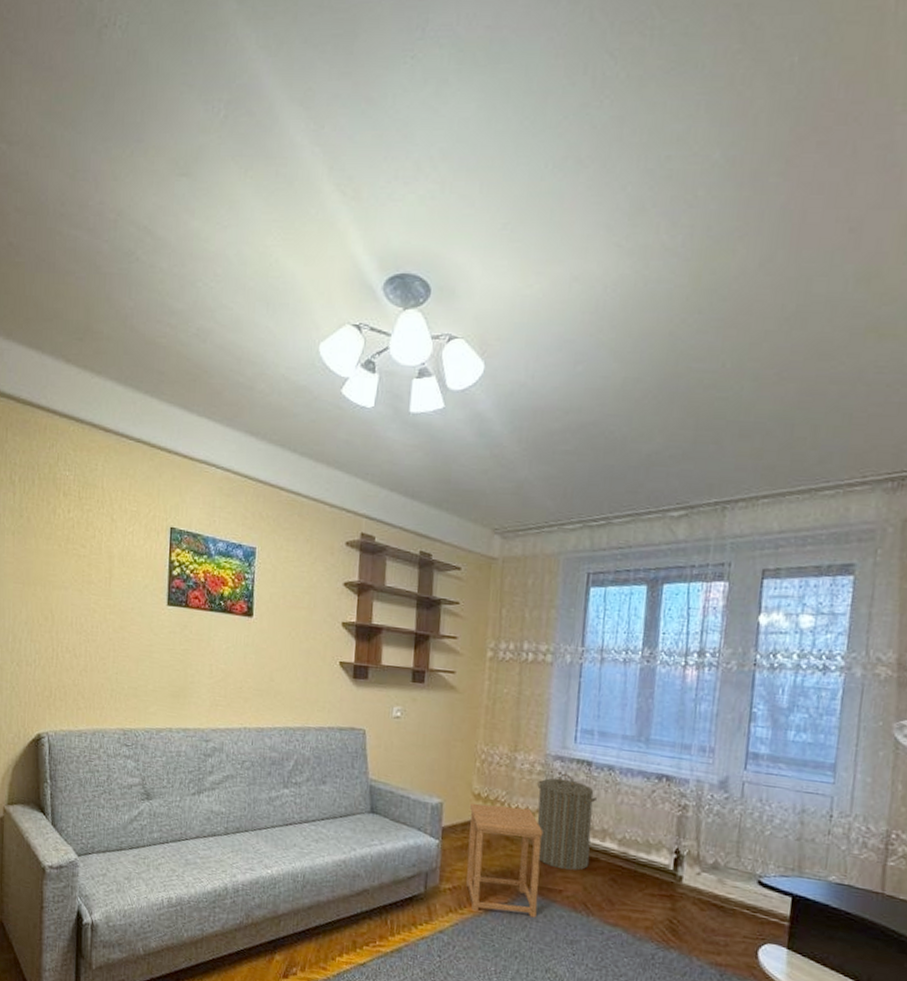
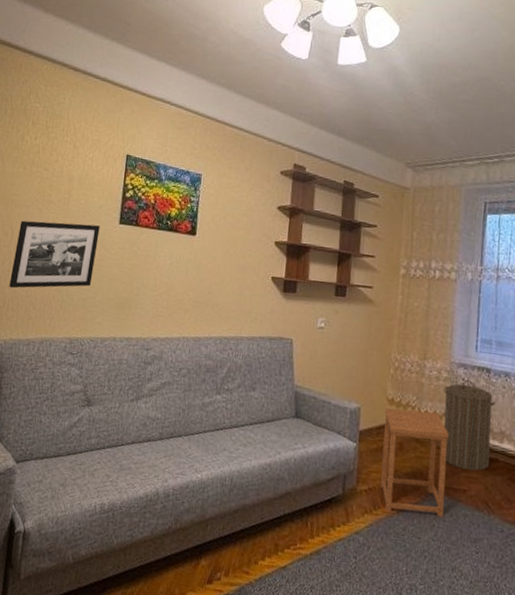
picture frame: none [54,603,147,677] -> present [9,220,100,289]

